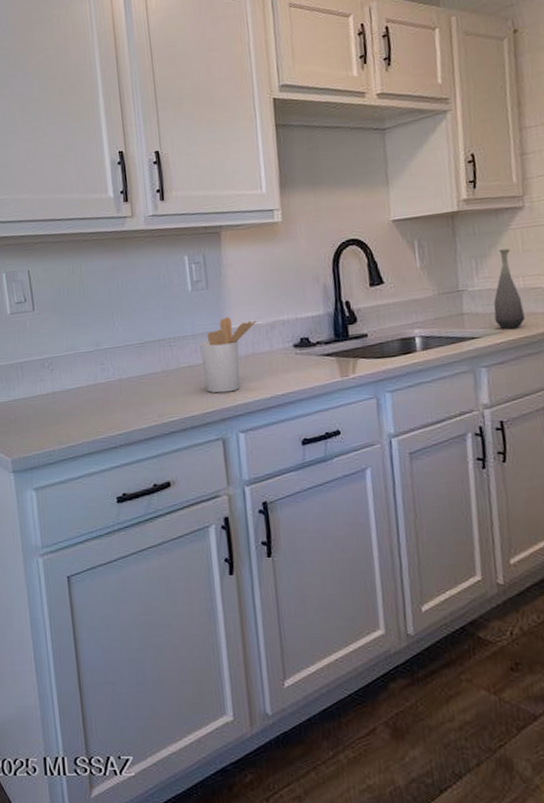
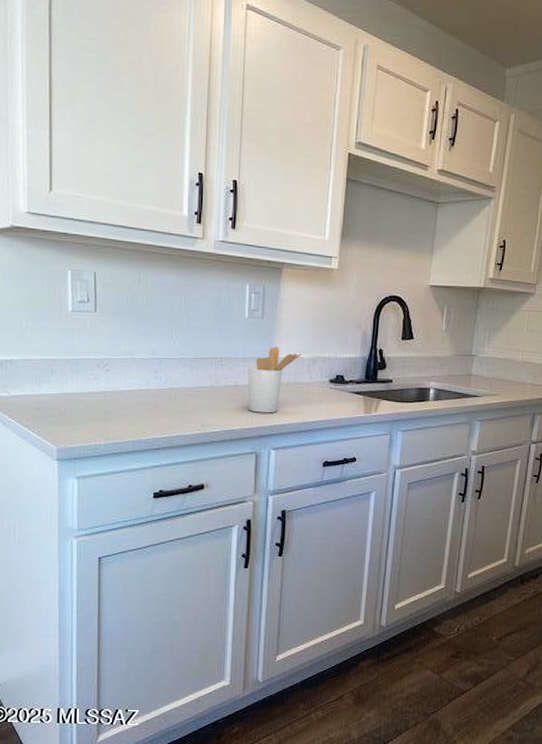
bottle: present [493,249,525,330] -> none [494,326,518,394]

